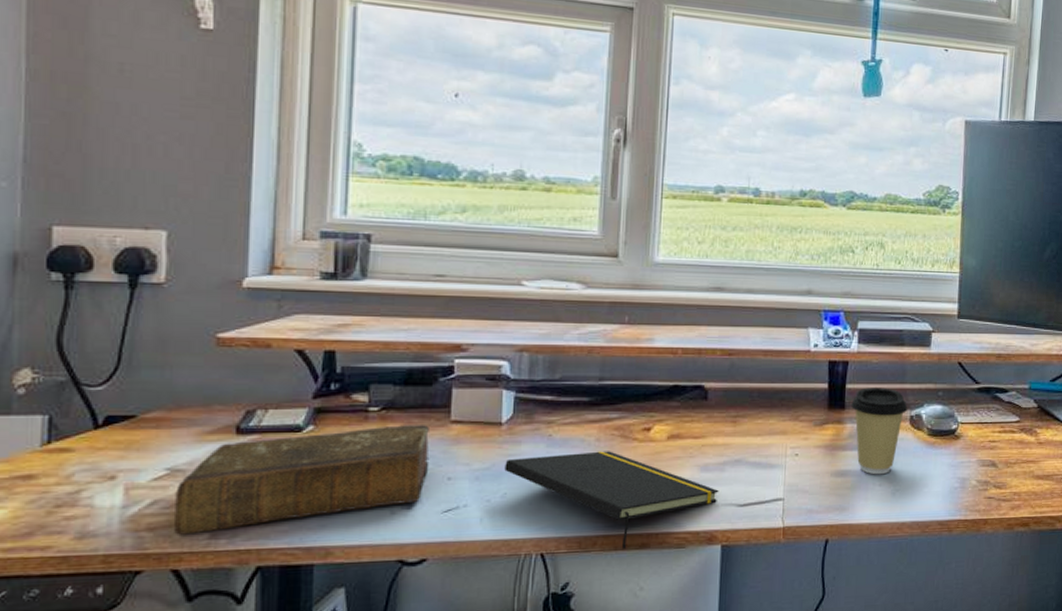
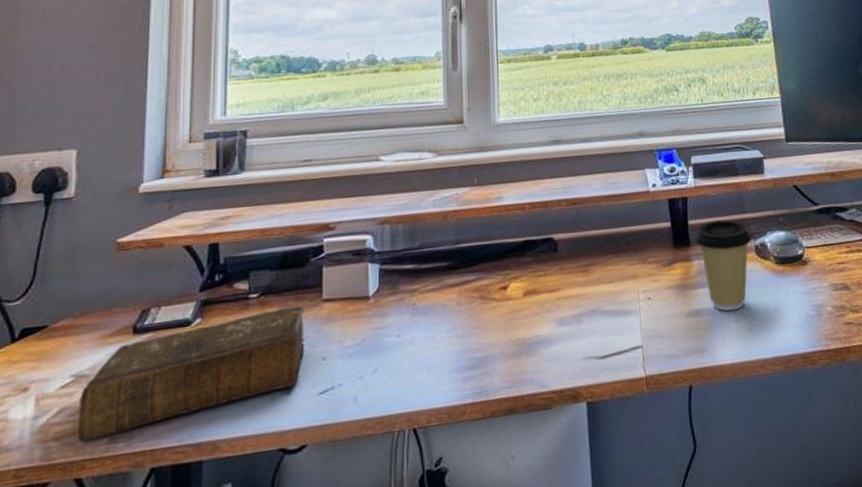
notepad: present [504,451,719,549] -> none [374,314,578,416]

